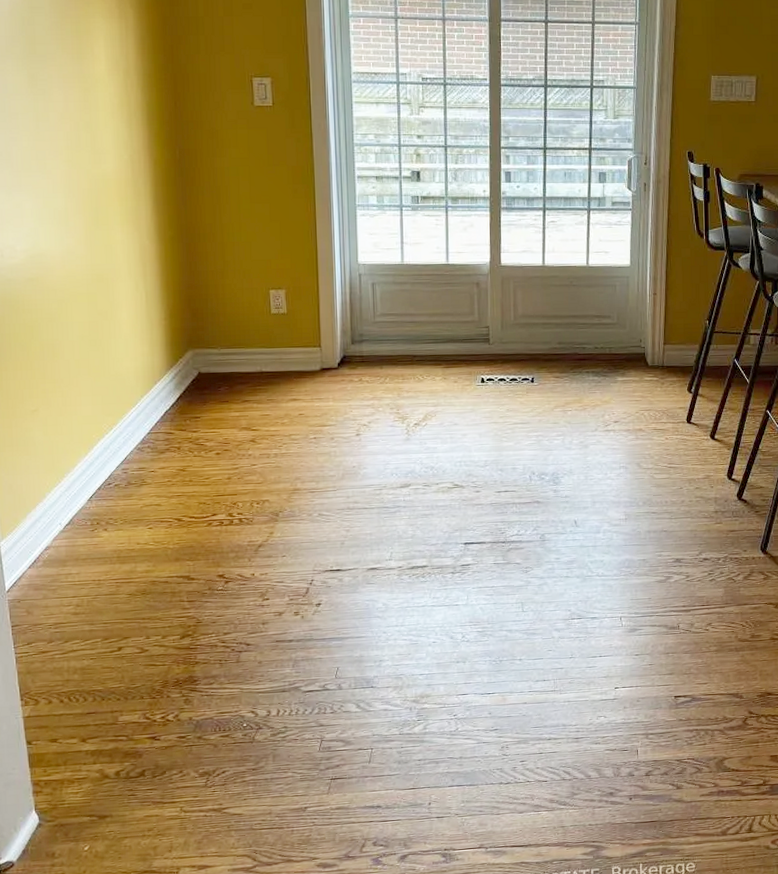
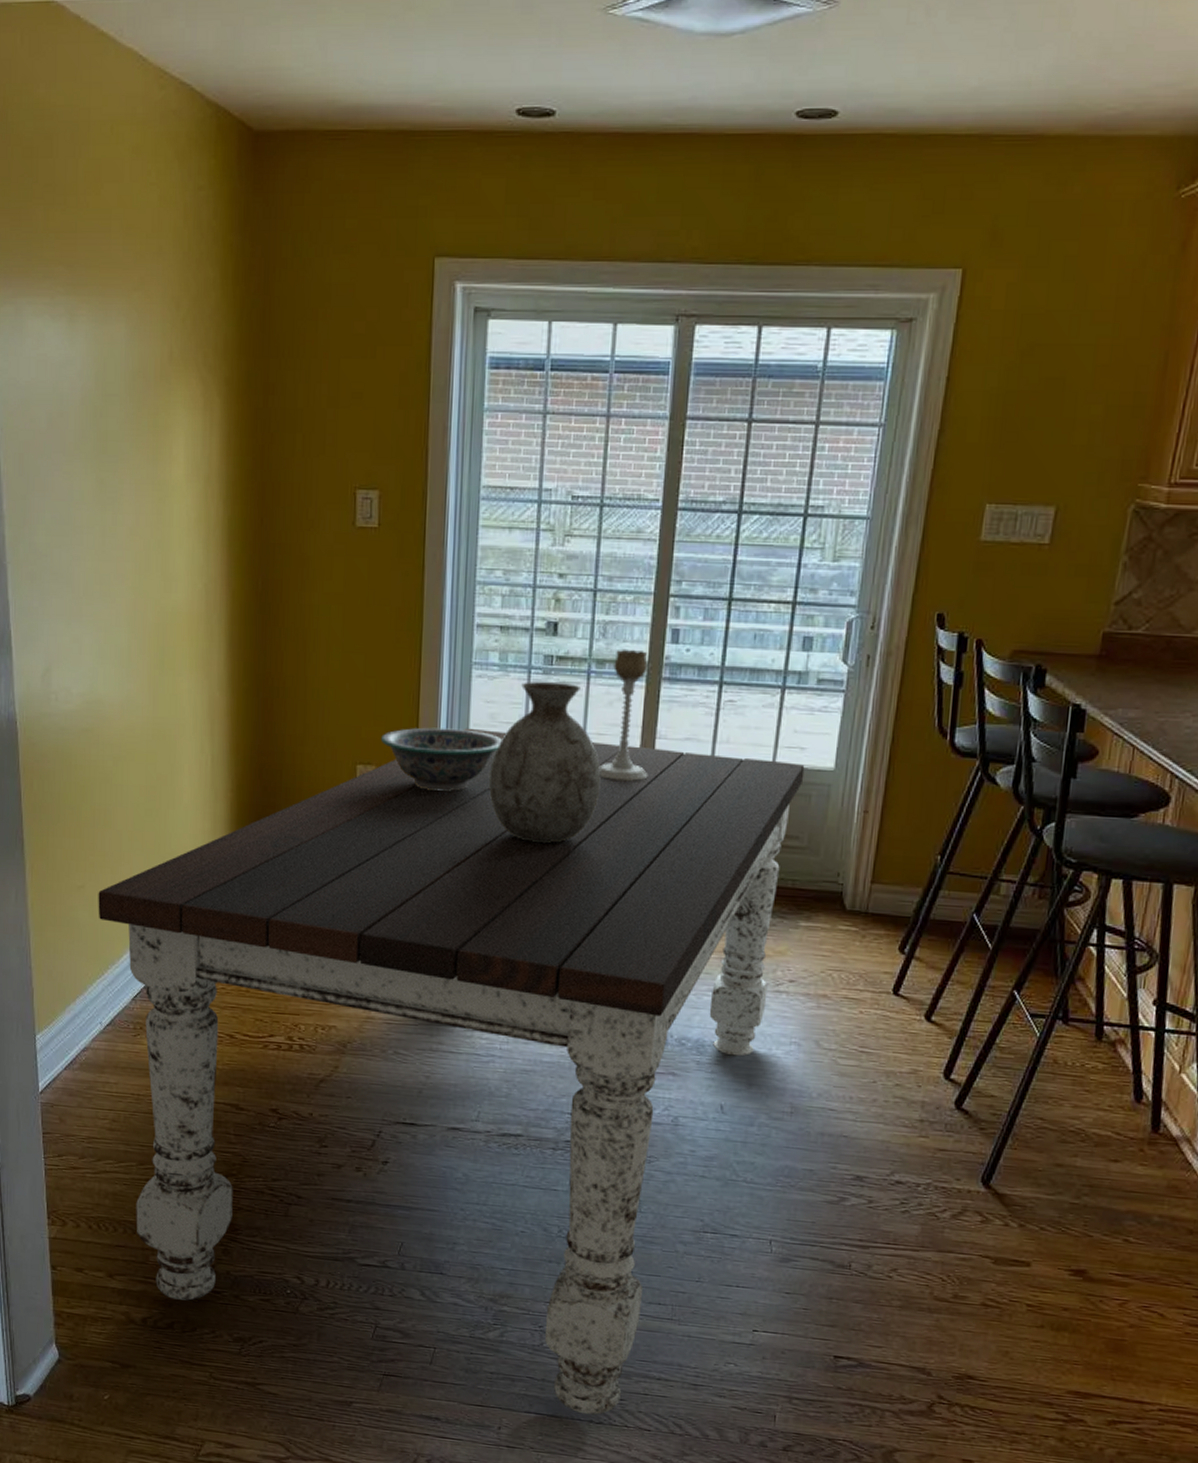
dining table: none [51,255,610,779] -> present [98,727,805,1415]
decorative bowl: none [288,256,385,305] -> present [381,727,502,791]
vase: none [377,215,463,338] -> present [489,681,601,843]
candle holder: none [460,188,498,286] -> present [598,649,648,781]

